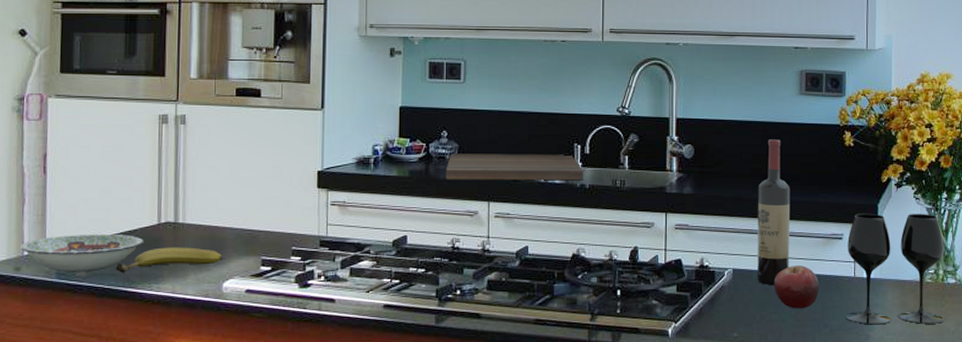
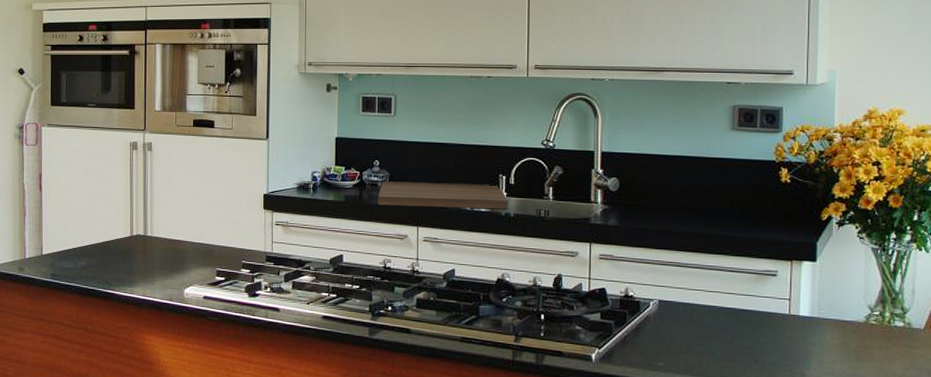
bowl: present [19,233,144,276] -> none [22,242,120,278]
fruit: present [116,247,224,273] -> none [98,256,185,277]
wine bottle: present [756,139,791,286] -> none [683,174,720,319]
fruit: present [773,266,820,309] -> none [701,300,751,343]
wine glass: present [845,213,945,325] -> none [778,251,892,367]

